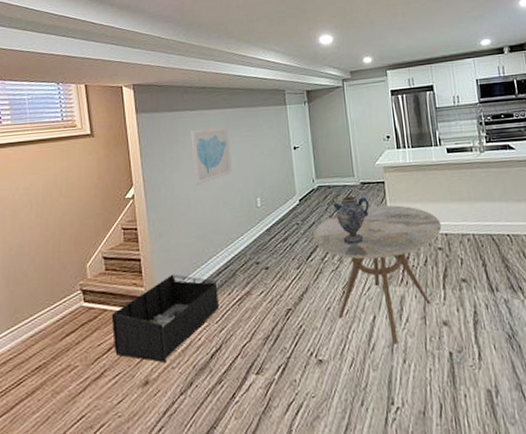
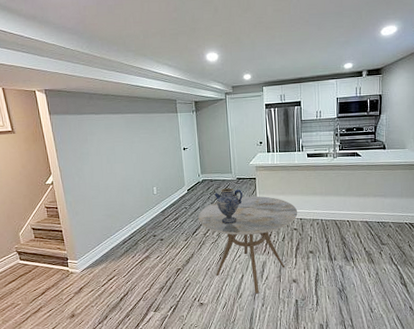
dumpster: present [111,274,220,363] -> none [42,242,126,303]
wall art: present [191,125,232,186] -> none [97,128,133,176]

